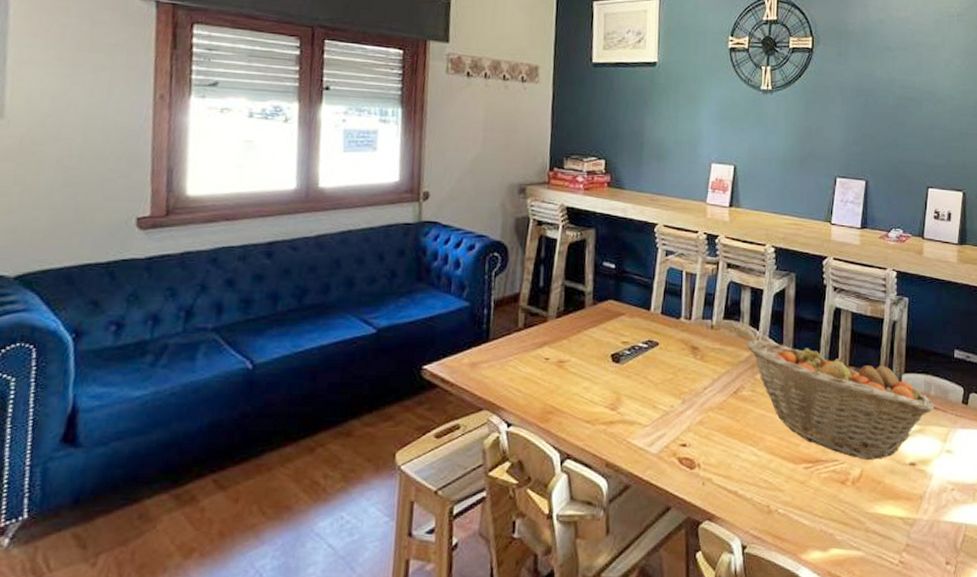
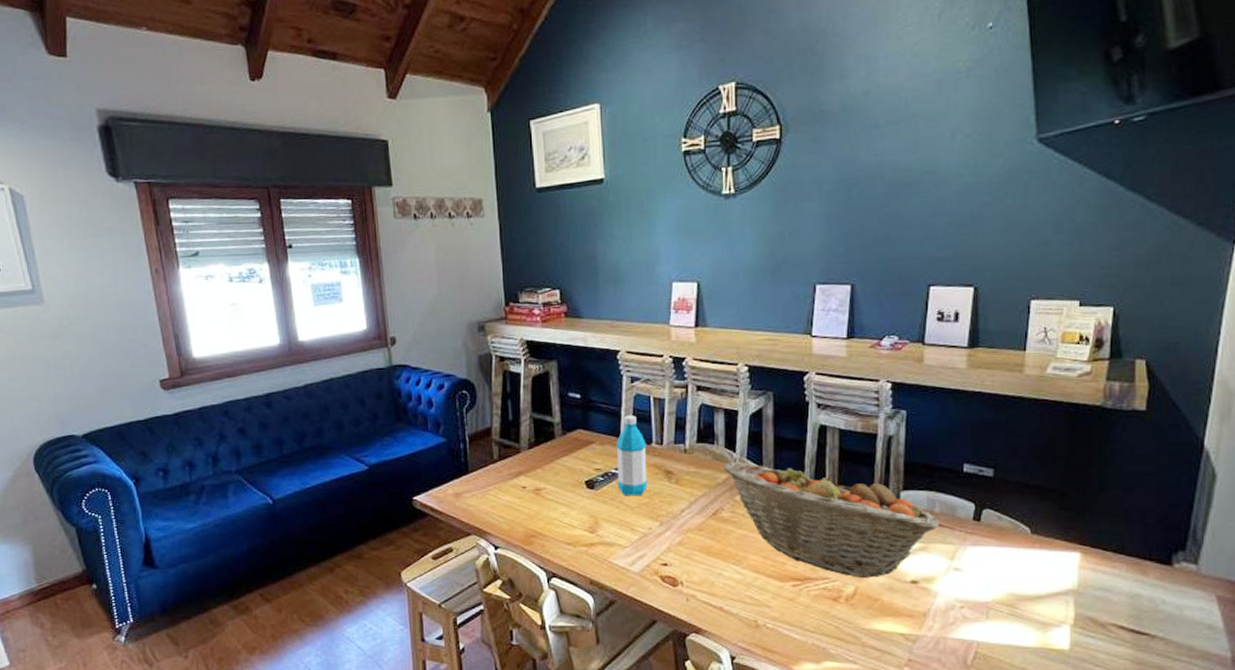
water bottle: none [643,288,675,372] -> present [616,415,648,496]

